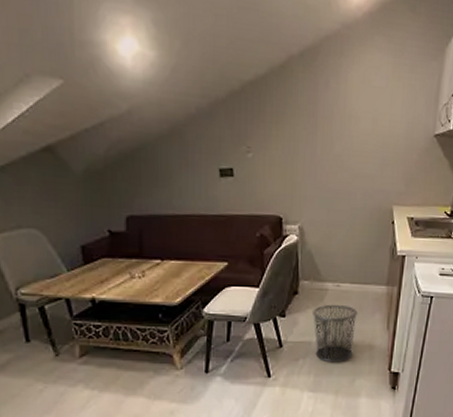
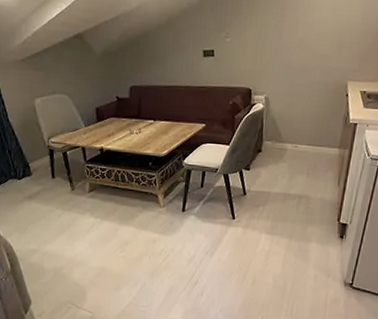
waste bin: present [313,304,358,363] -> none [273,161,312,212]

